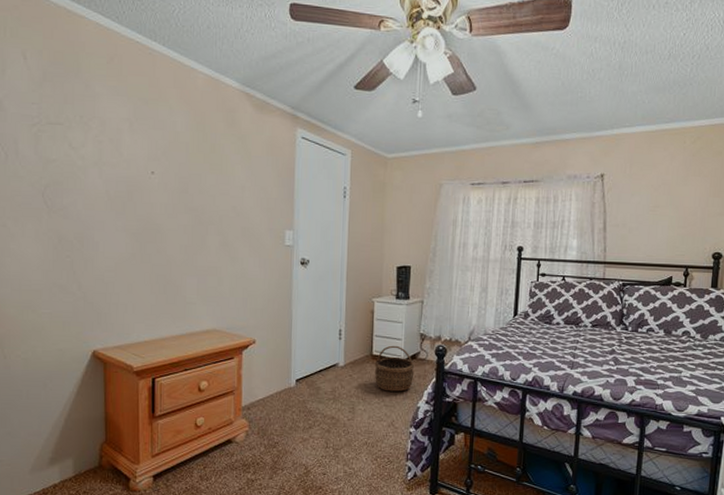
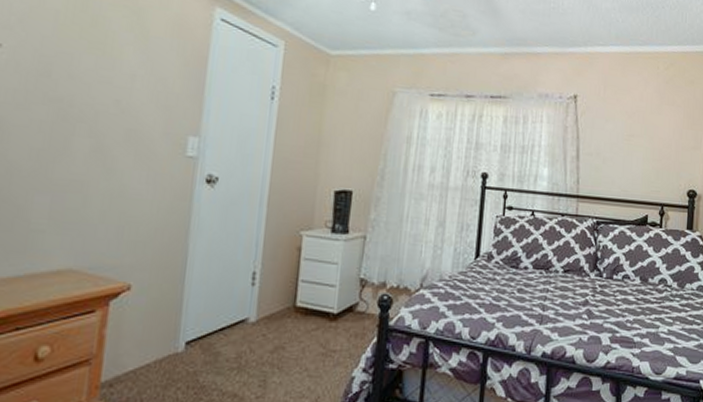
wicker basket: present [374,345,415,392] -> none [297,294,351,357]

